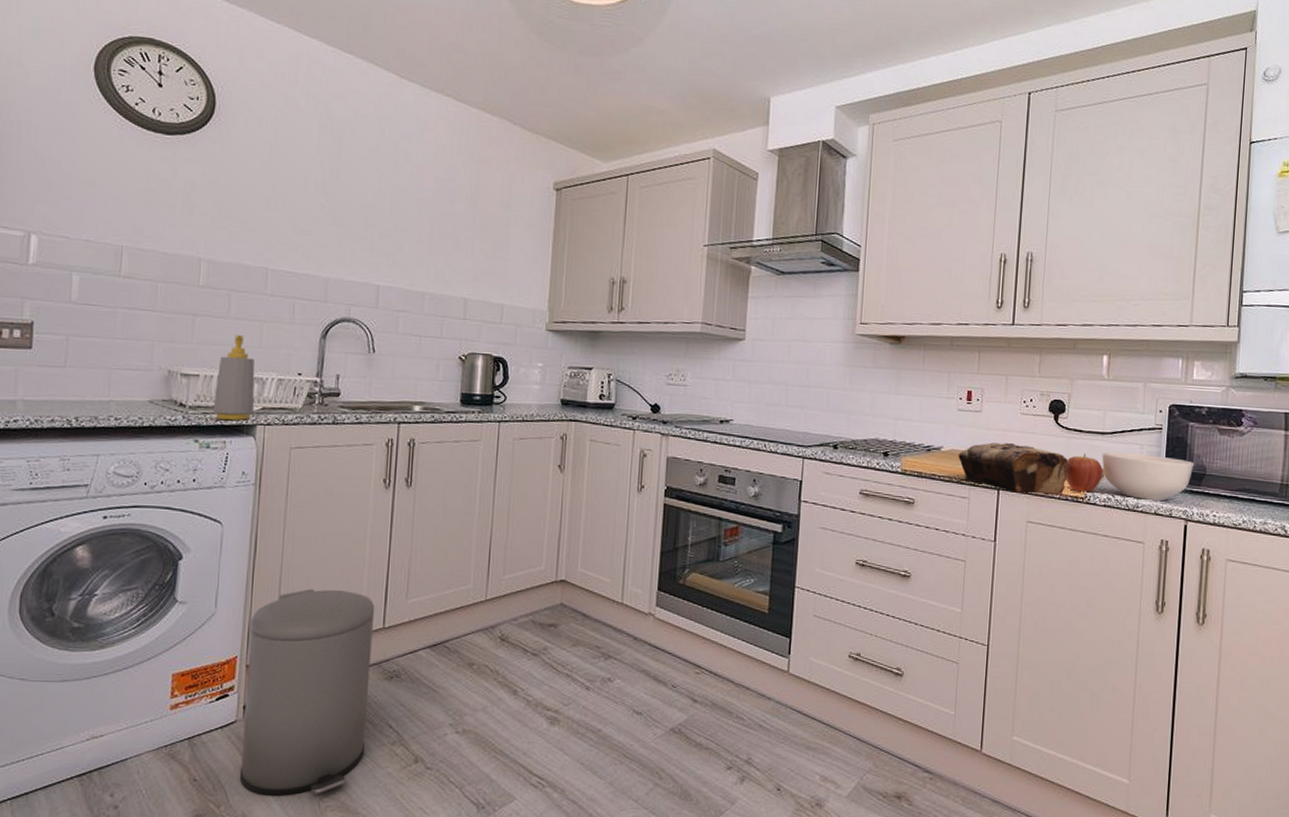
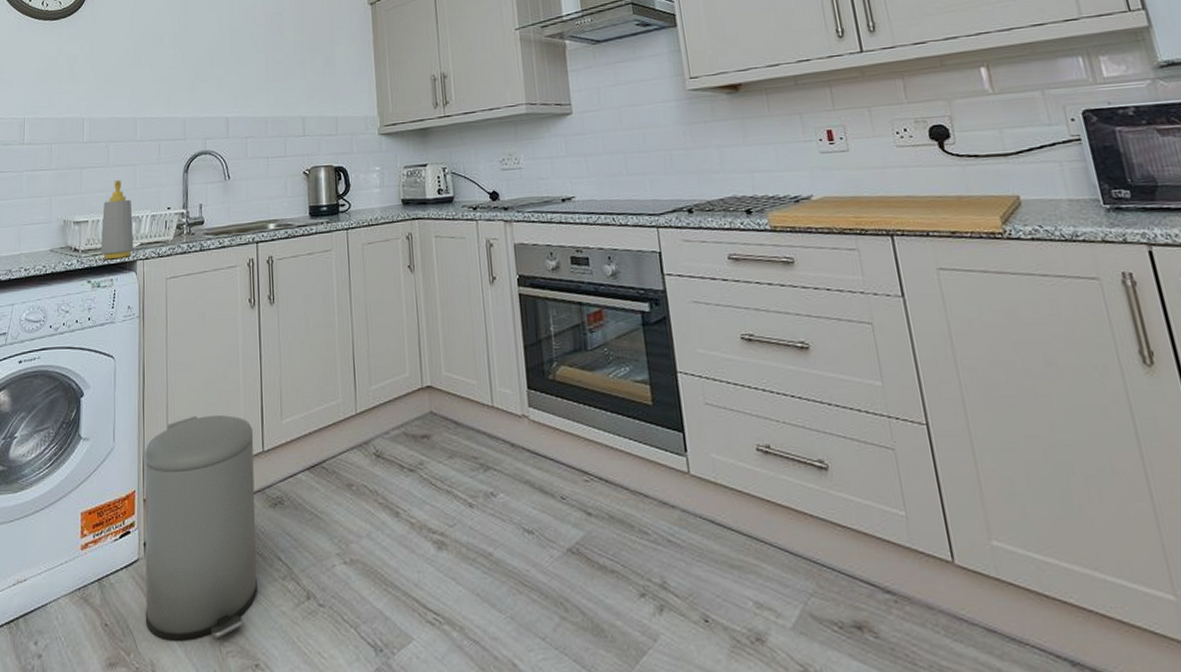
bread loaf: present [958,442,1071,495] -> none [833,181,976,237]
fruit: present [1065,453,1103,493] -> none [968,180,1020,227]
bowl: present [1101,451,1195,501] -> none [1010,171,1139,226]

